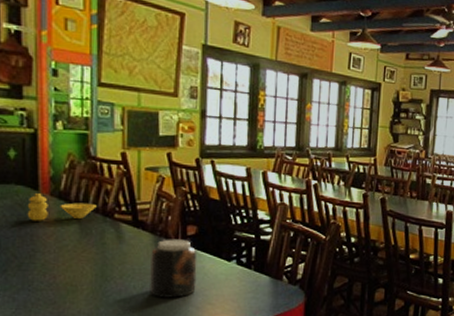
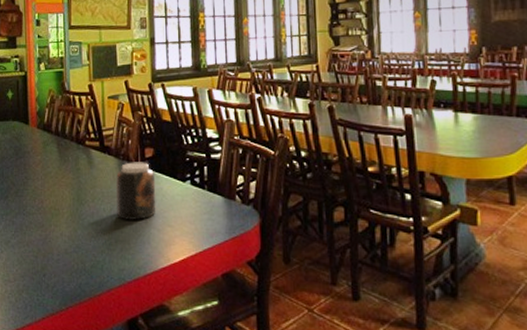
condiment set: present [27,193,97,221] -> none [21,127,72,152]

